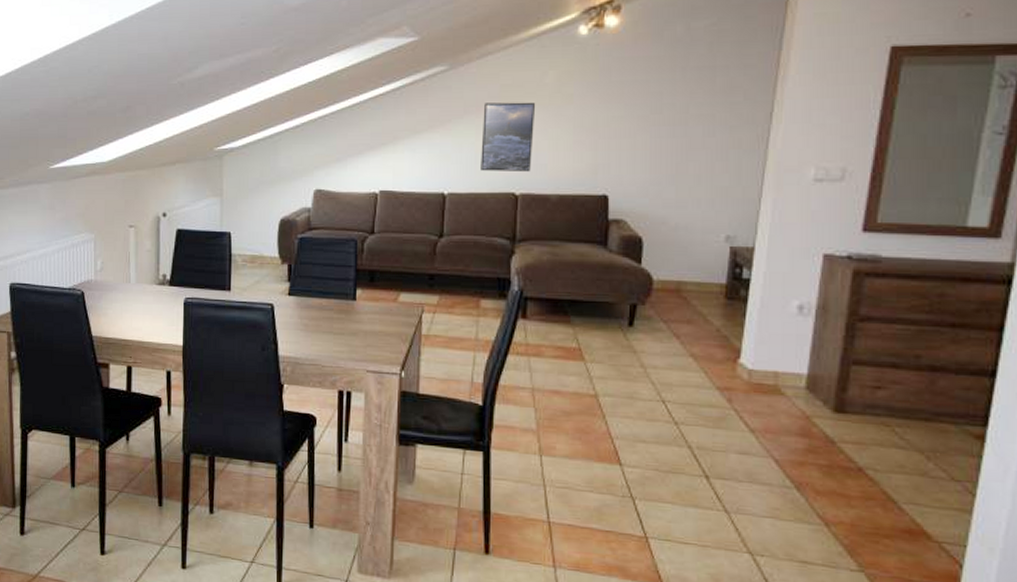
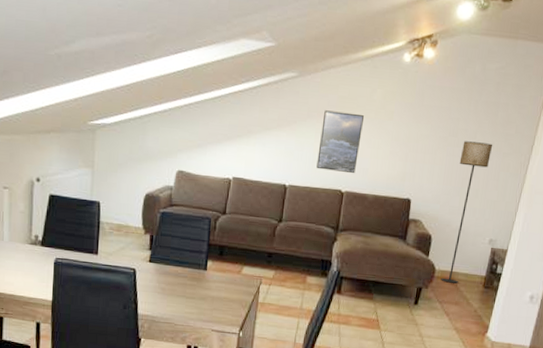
floor lamp: none [662,116,714,296] -> present [441,141,493,284]

